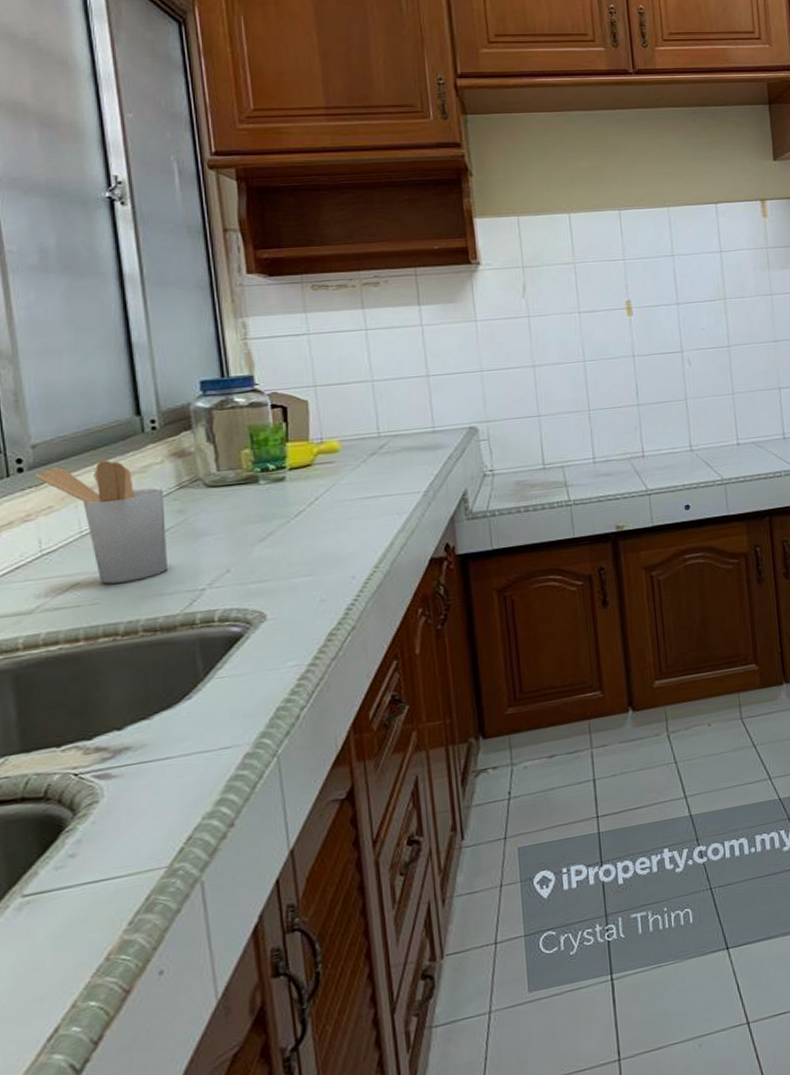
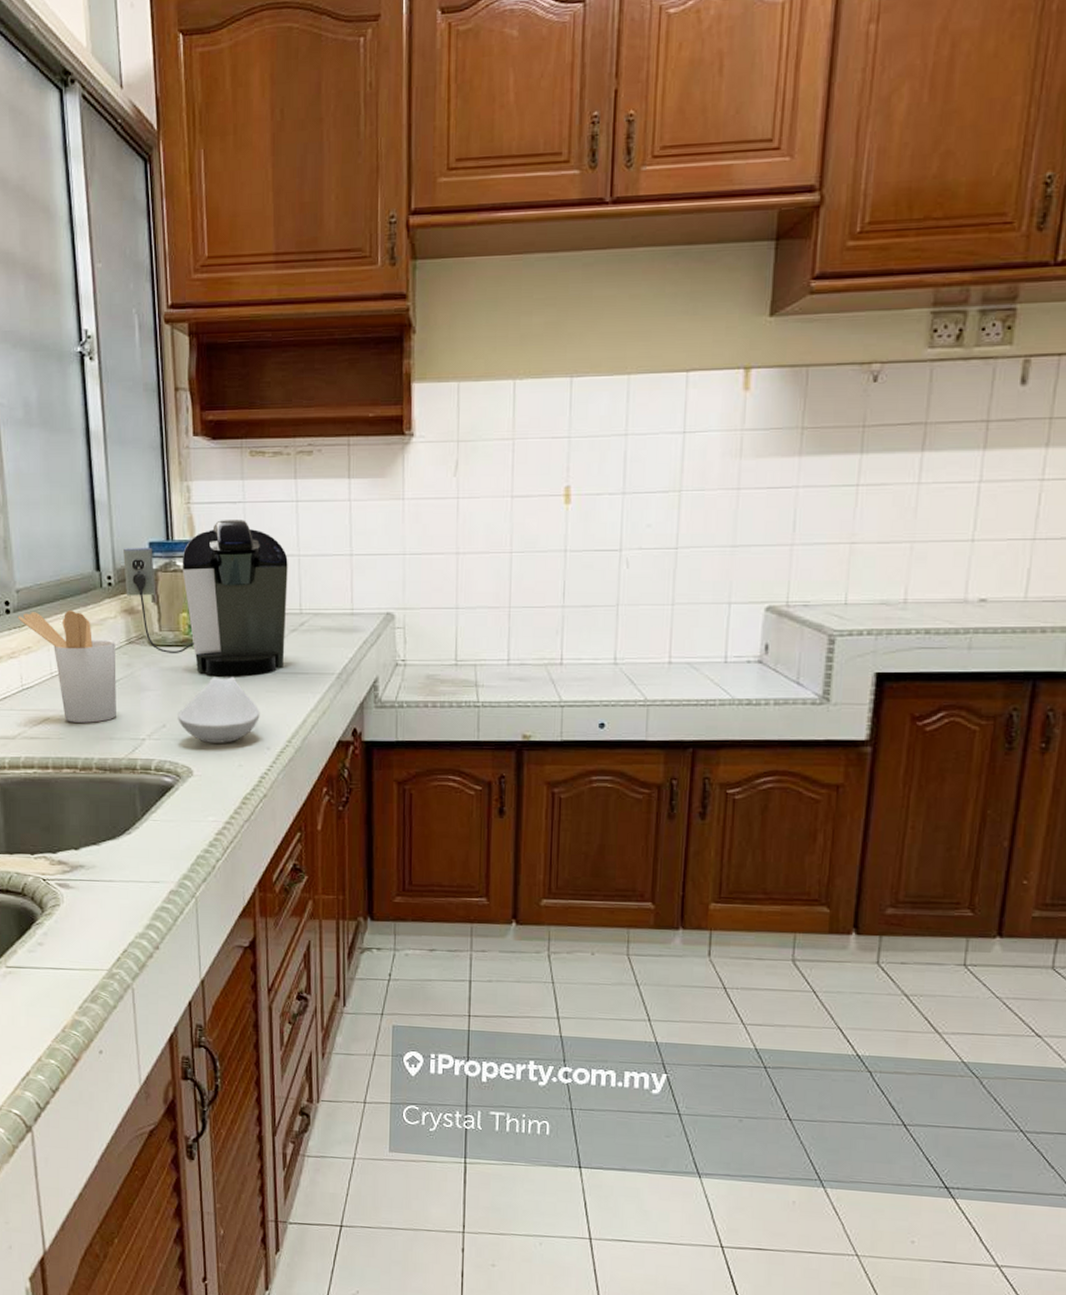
coffee maker: none [169,351,365,510] -> present [123,520,288,677]
spoon rest: none [244,509,341,582] -> present [178,677,260,743]

